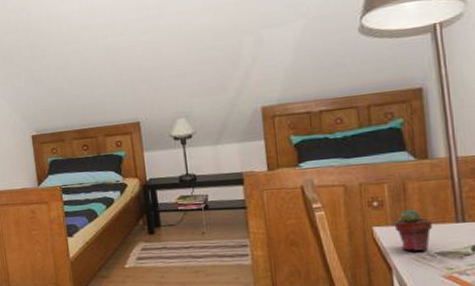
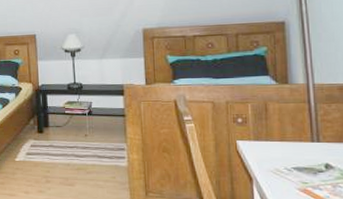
potted succulent: present [394,209,433,252] -> none [256,127,291,165]

